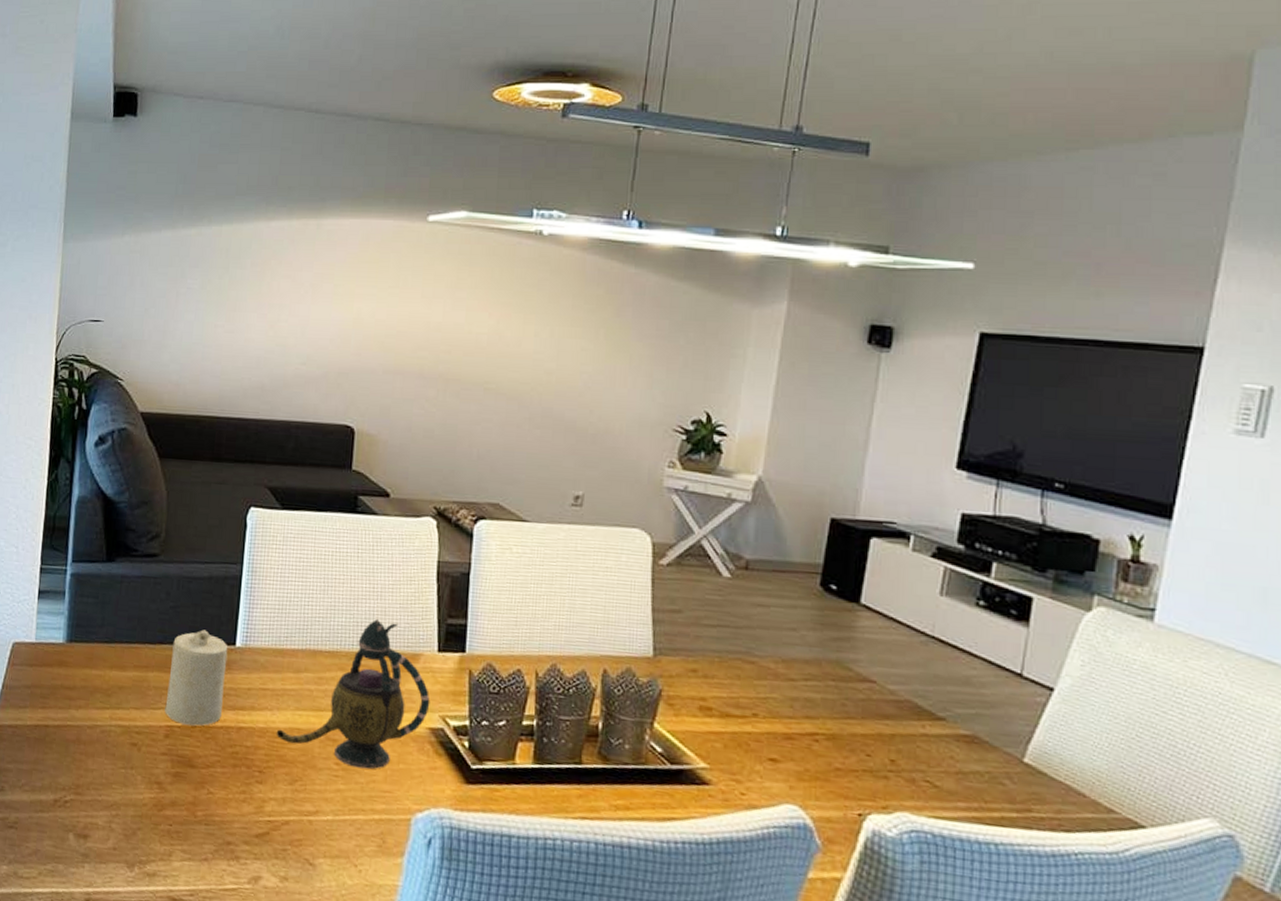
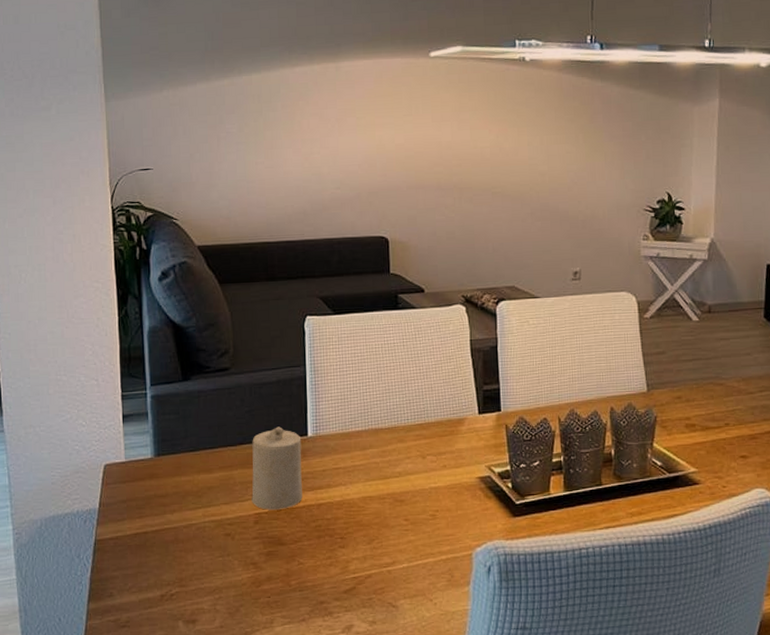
teapot: present [276,619,430,770] -> none [351,395,477,520]

